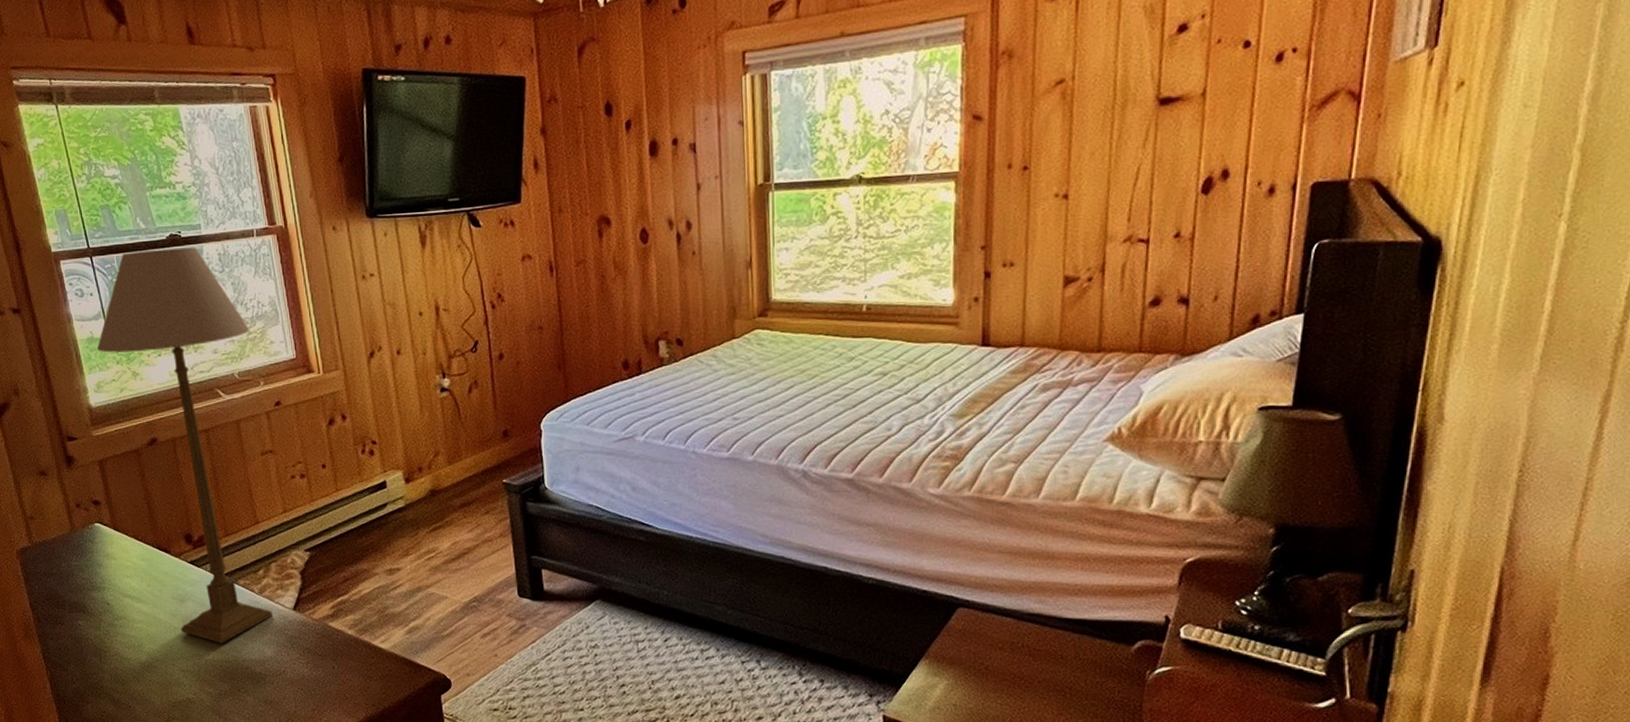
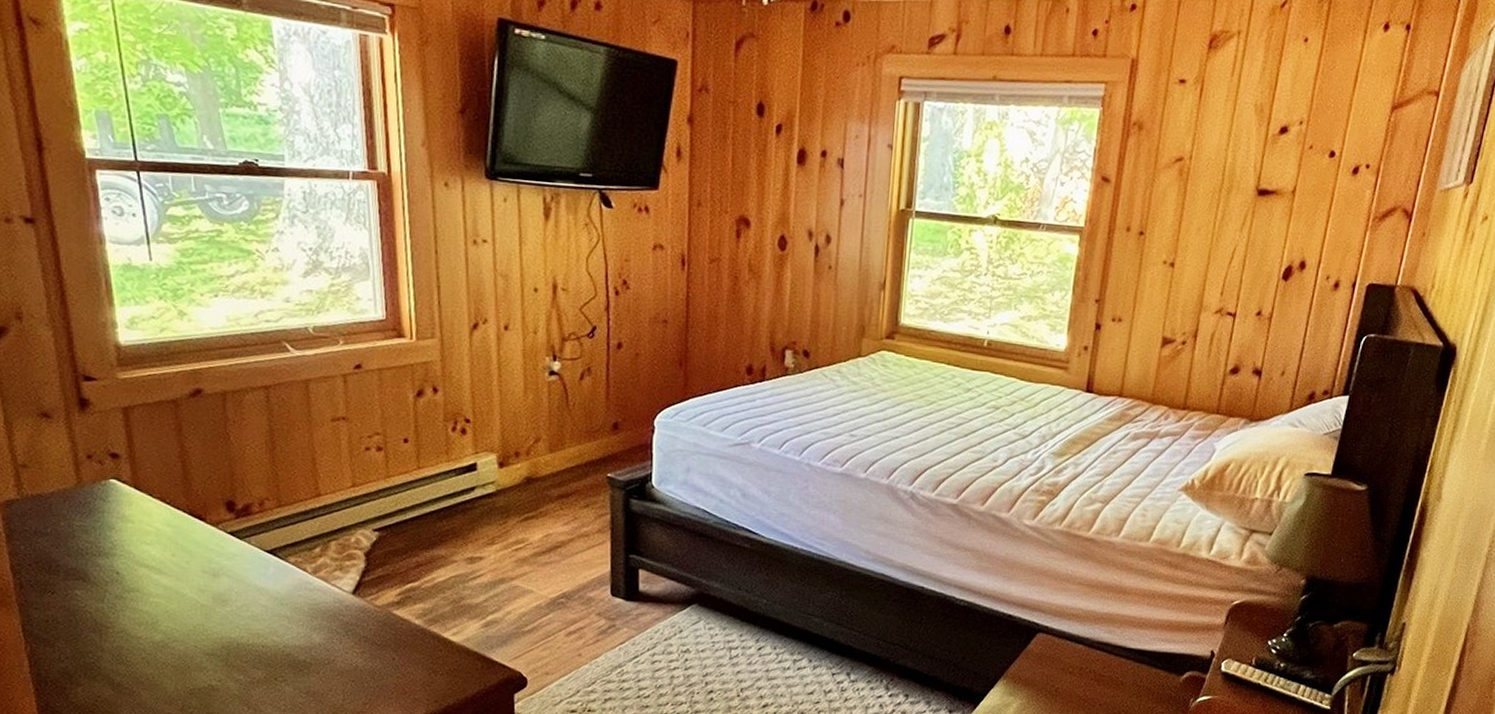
table lamp: present [96,247,273,643] -> none [134,173,333,626]

